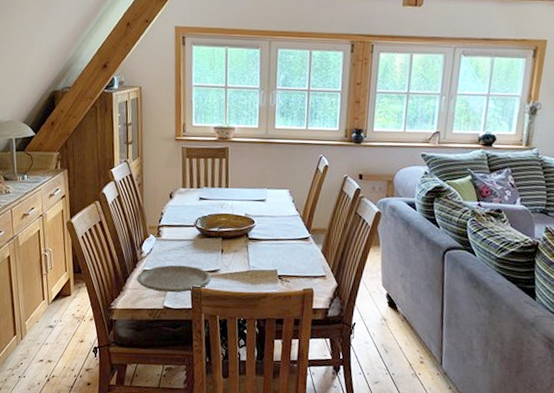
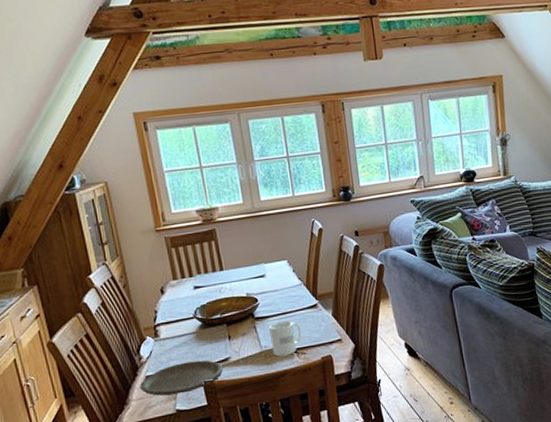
mug: none [259,246,290,280] -> present [269,320,302,357]

